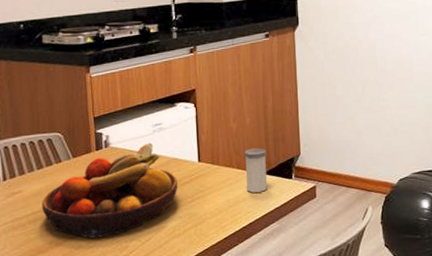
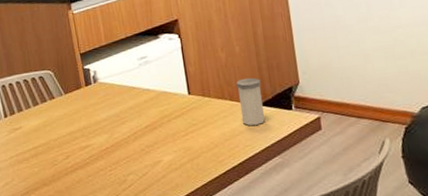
fruit bowl: present [42,142,178,239] -> none [41,76,170,172]

